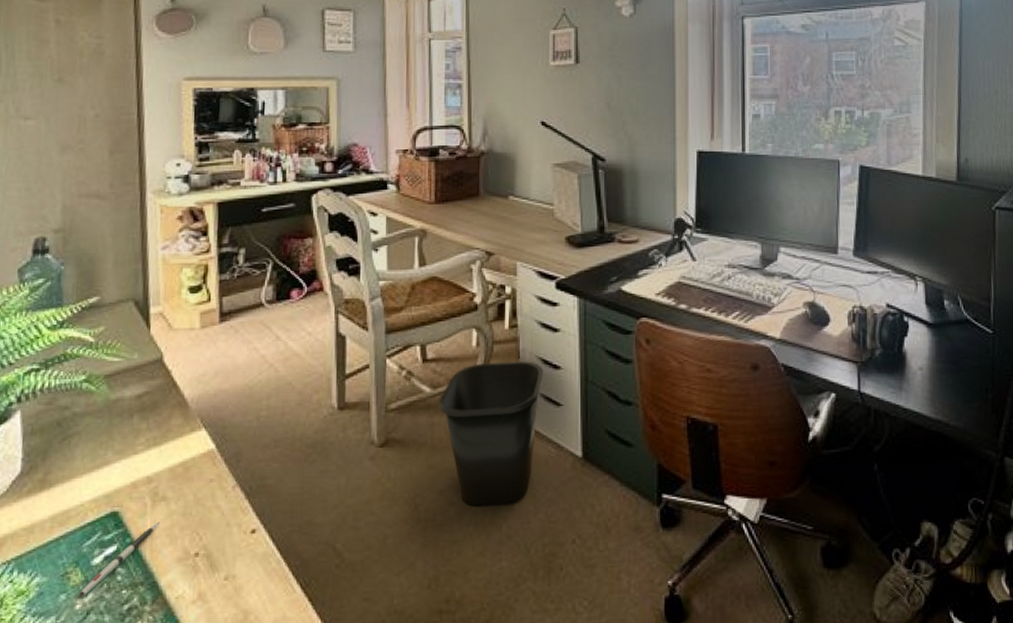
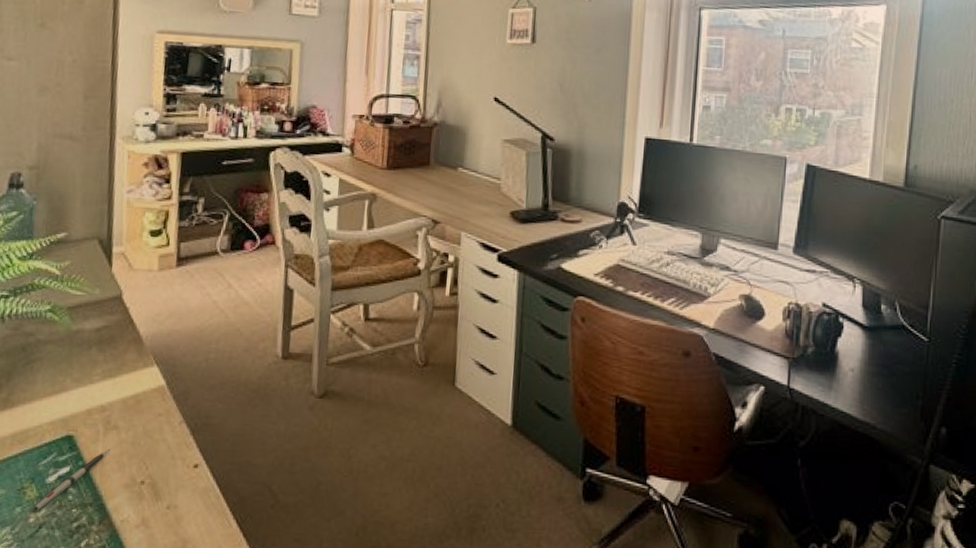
waste bin: present [438,361,544,507] -> none [377,327,480,464]

